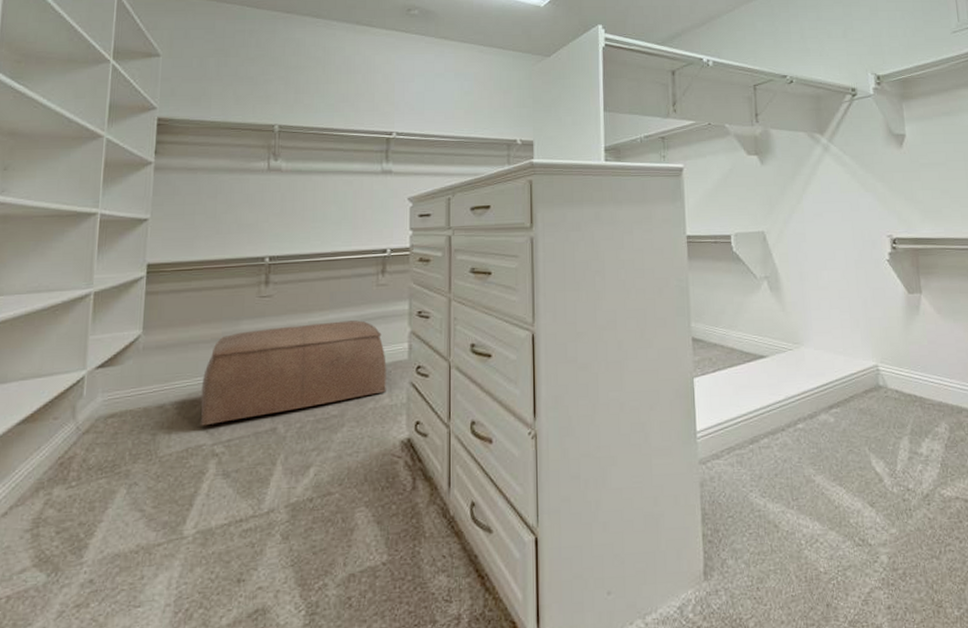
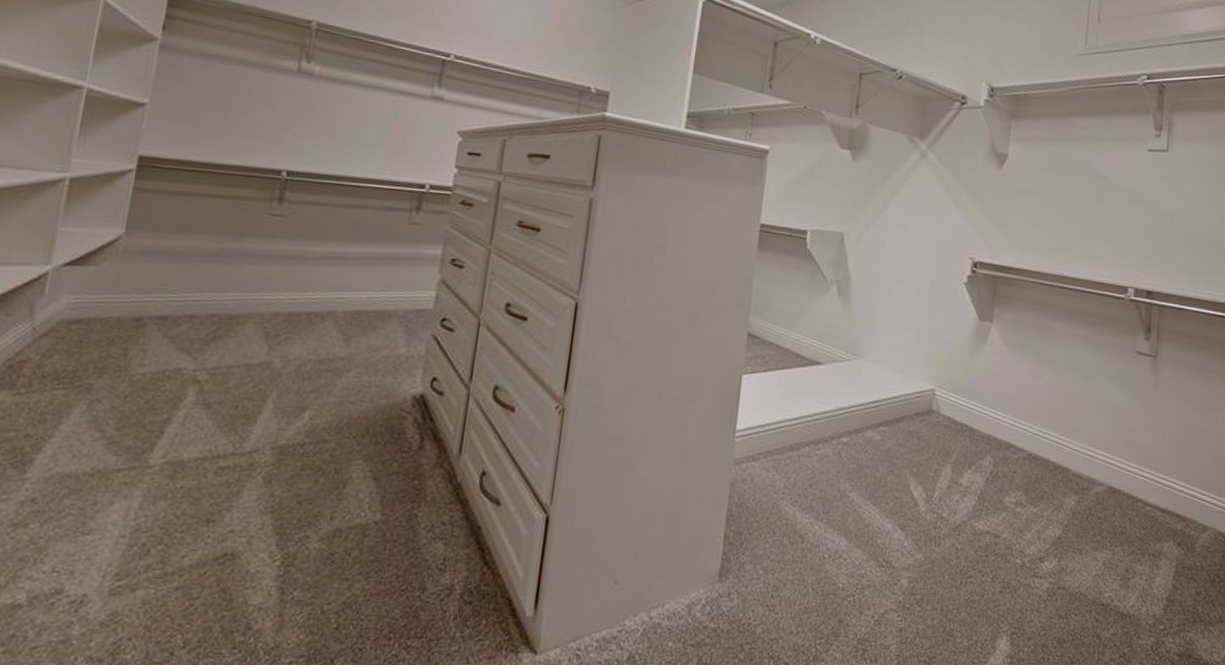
ottoman: present [200,320,386,426] -> none [182,250,408,348]

